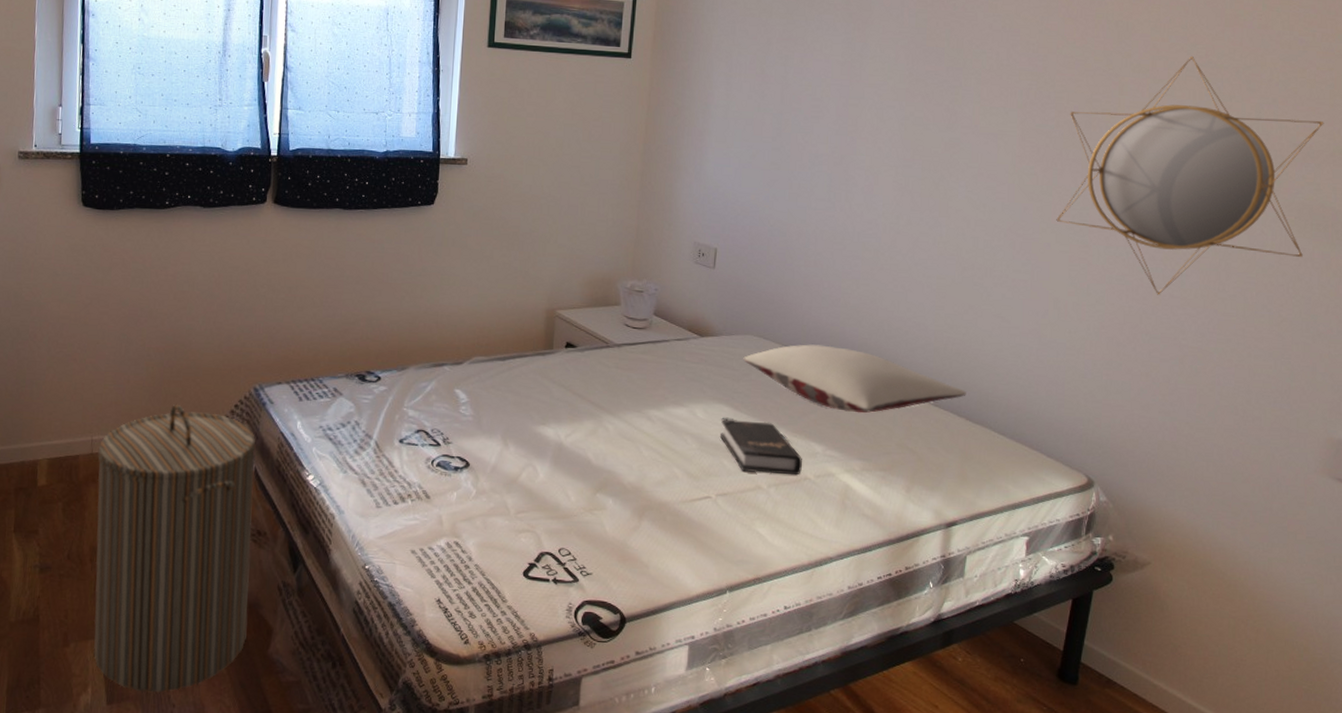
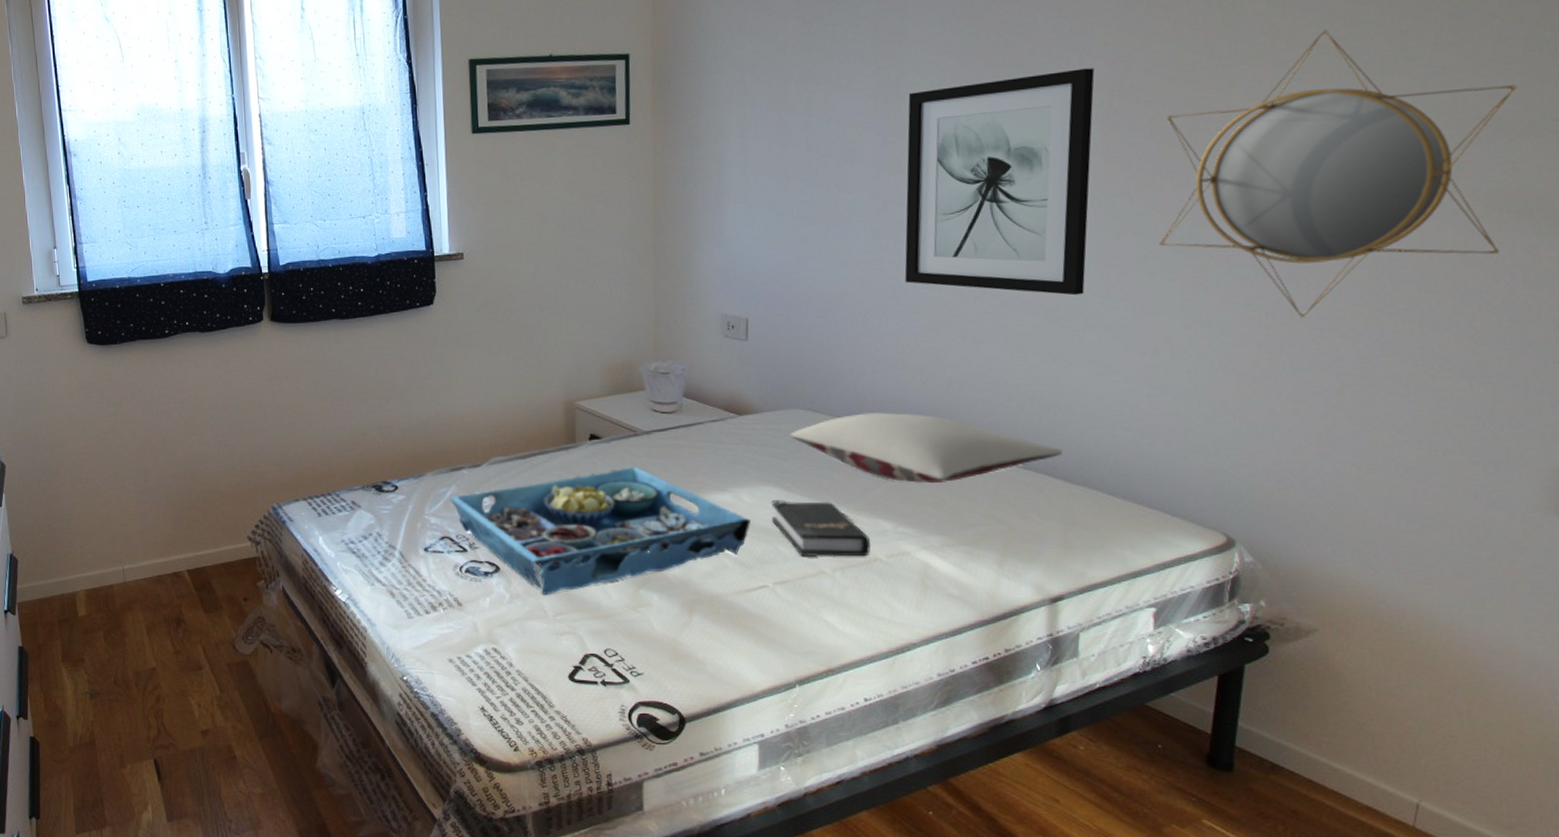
laundry hamper: present [94,404,256,693] -> none [130,528,293,809]
serving tray: none [429,376,703,494] -> present [449,467,752,596]
wall art: none [852,61,1018,257] -> present [904,68,1095,296]

